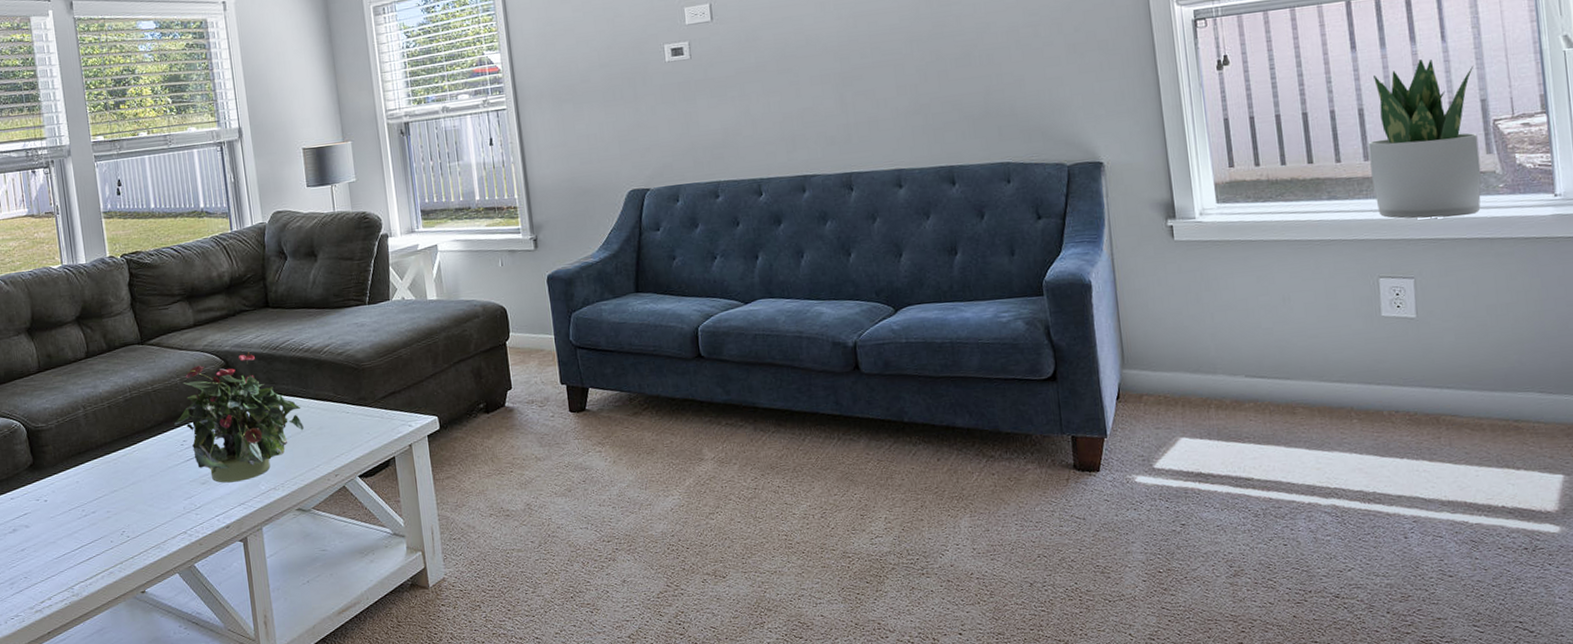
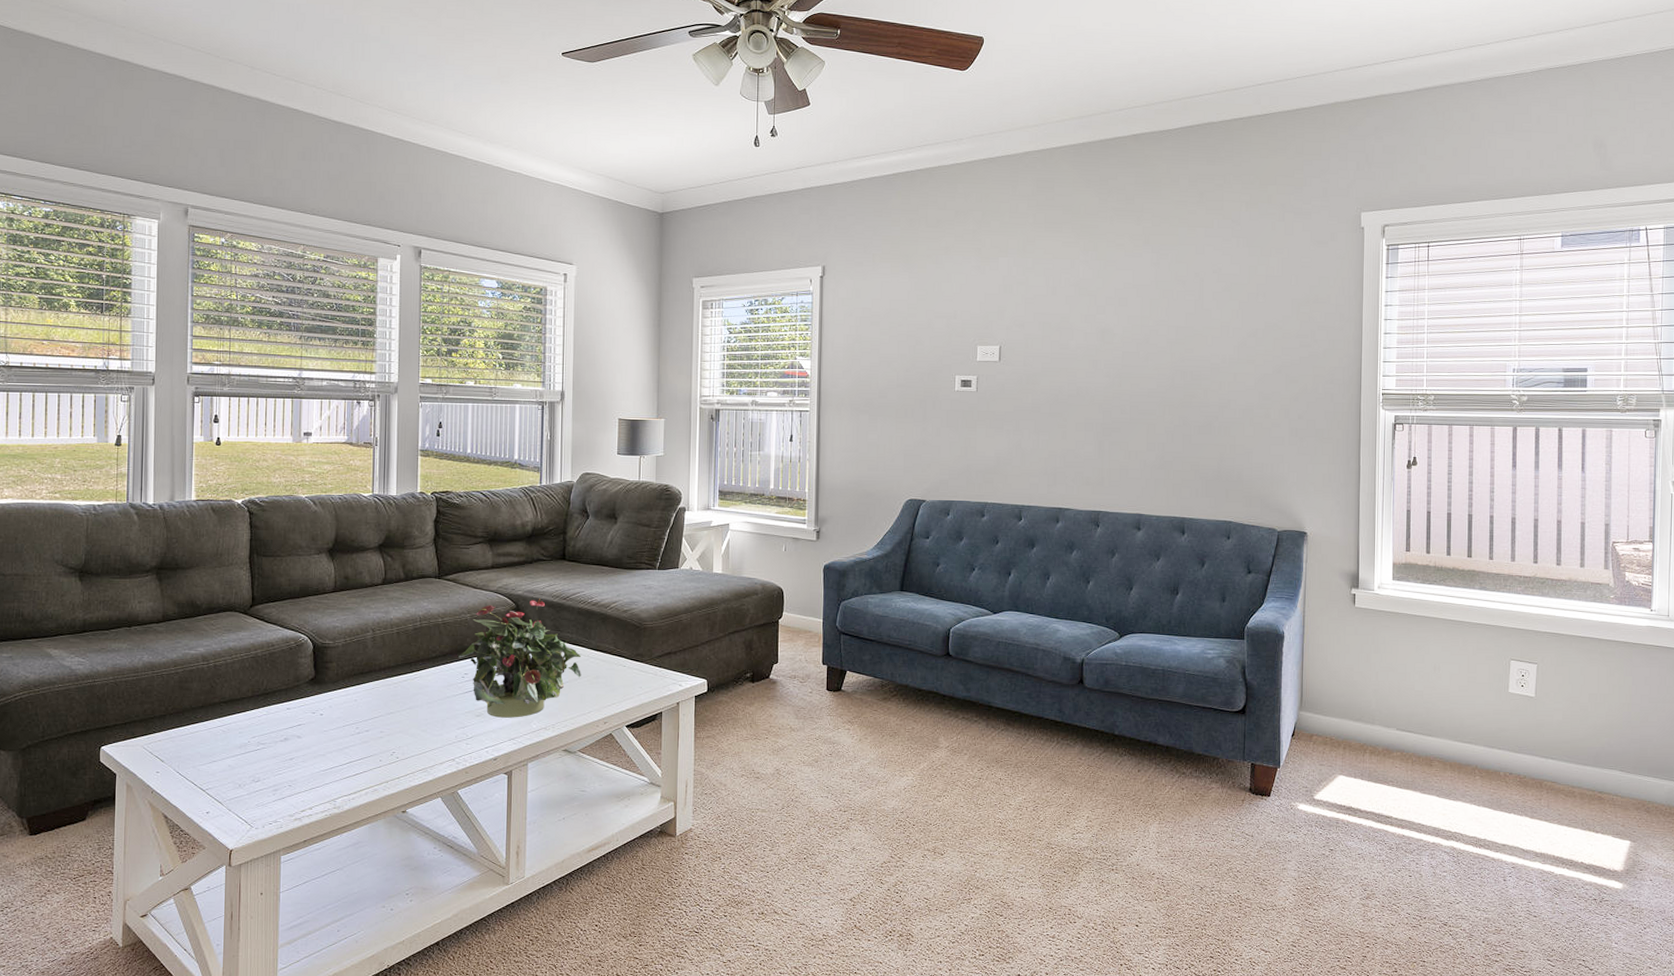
planter: present [1368,59,1482,219] -> none [1515,484,1604,618]

